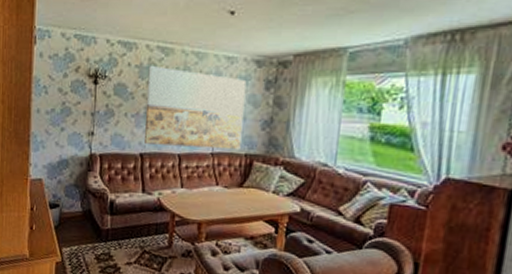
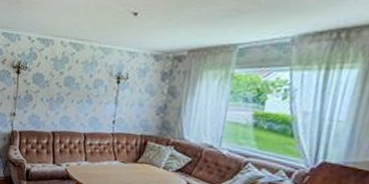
wall art: present [143,65,247,150] -> none [56,58,145,131]

